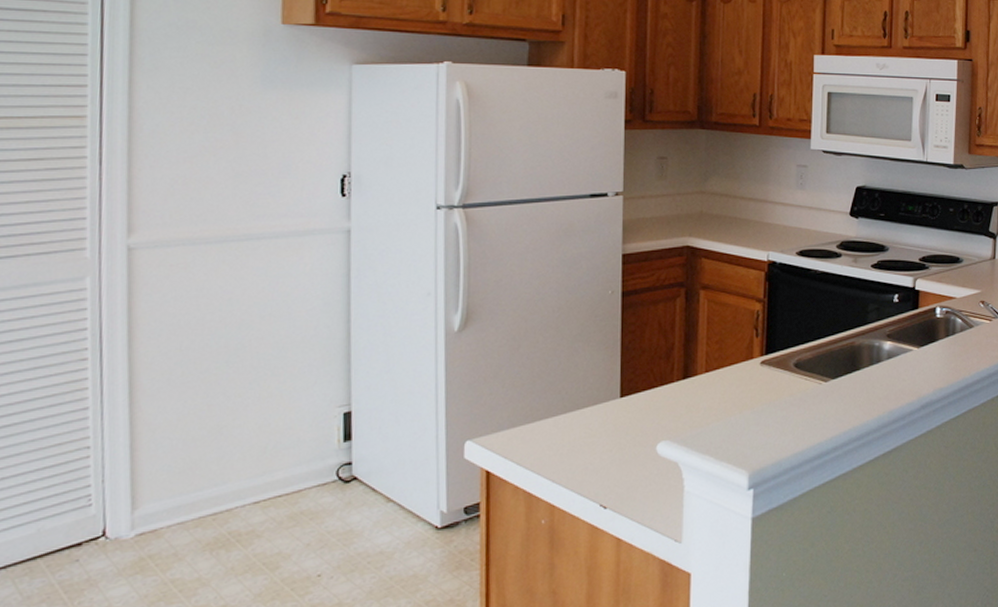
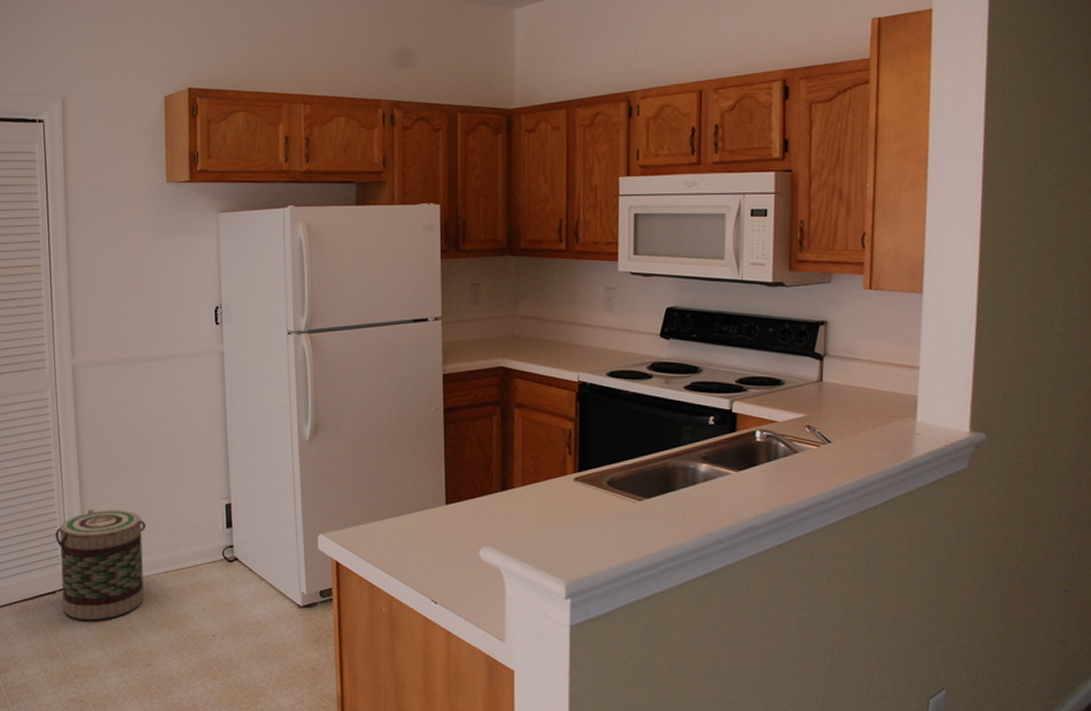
basket: none [86,428,228,577] -> present [55,508,146,621]

